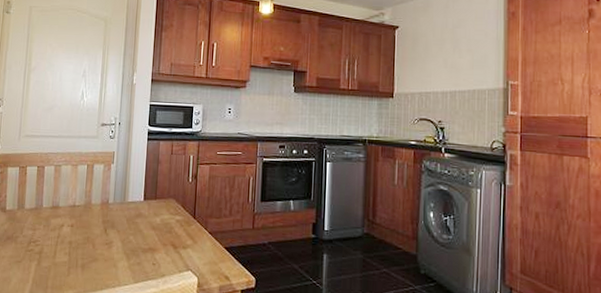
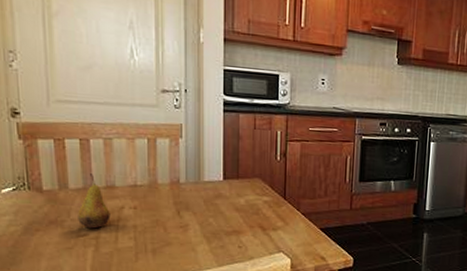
fruit: none [28,196,53,244] -> present [78,174,111,229]

